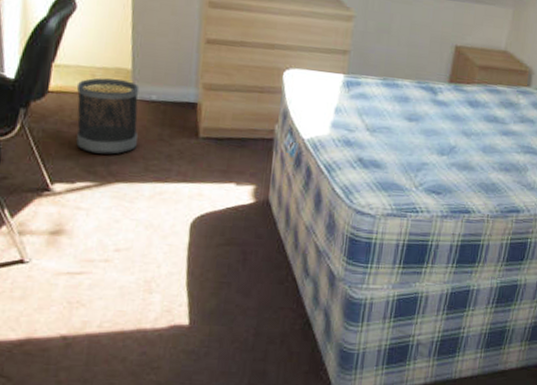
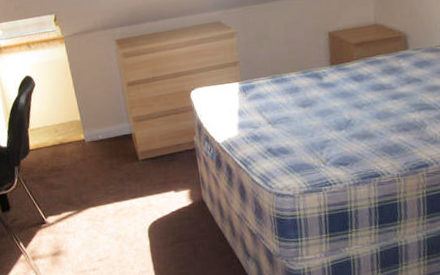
wastebasket: present [76,77,140,155] -> none [47,129,96,189]

